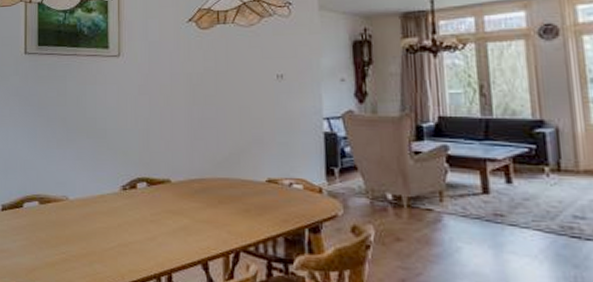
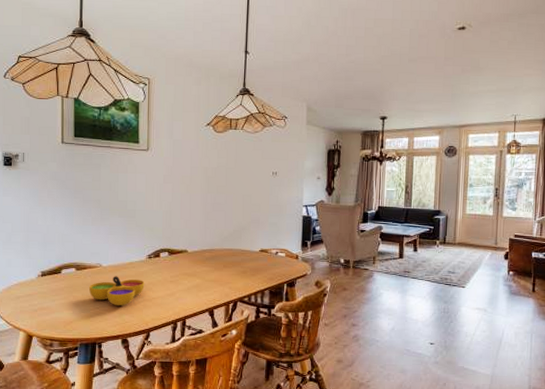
decorative bowl: none [54,212,119,251] -> present [89,276,145,306]

